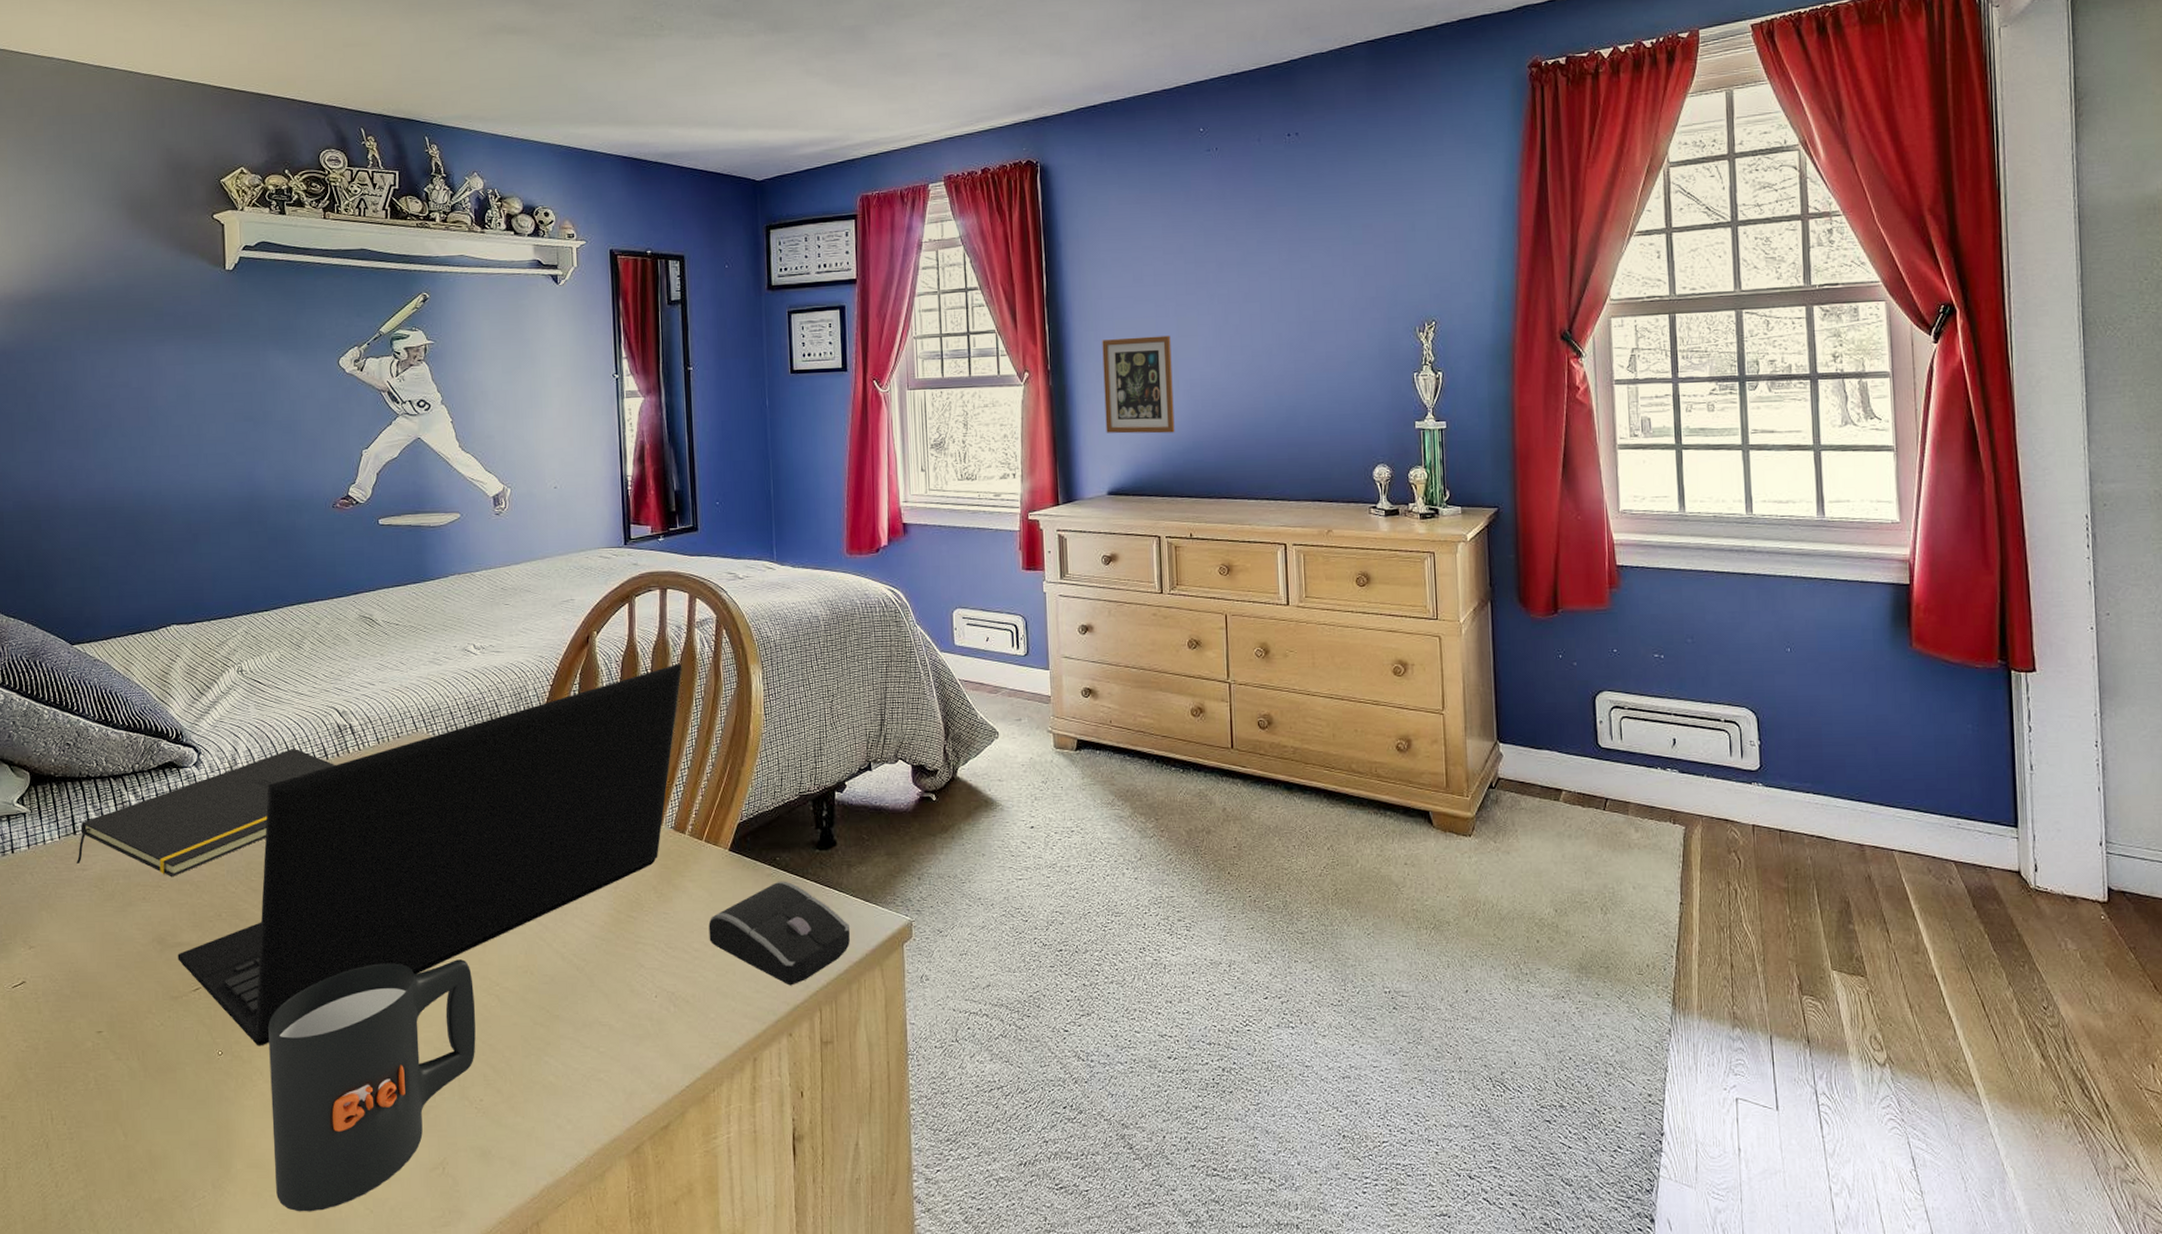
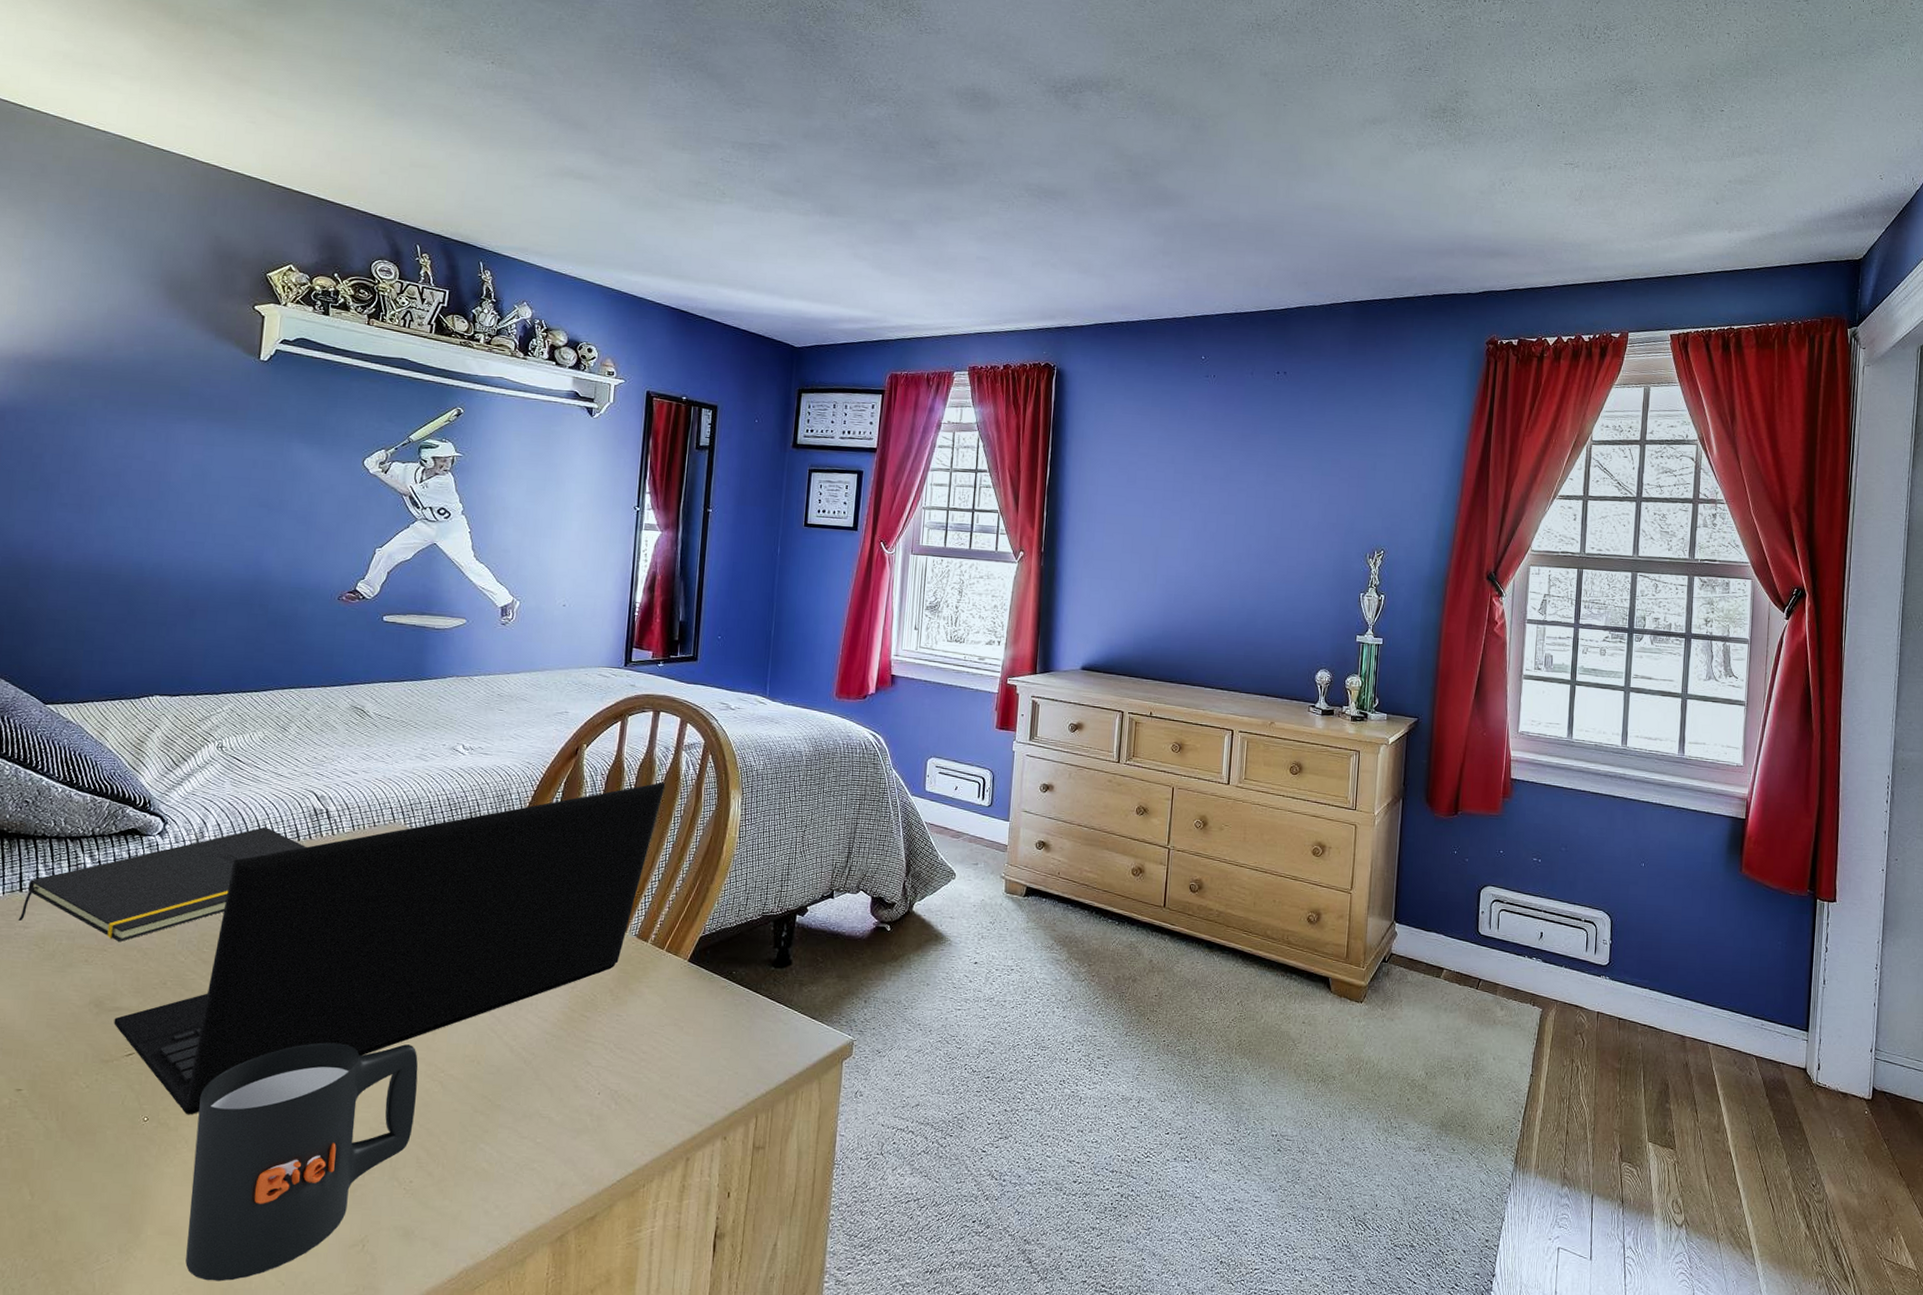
computer mouse: present [708,881,850,986] -> none [658,993,794,1092]
picture frame: present [1102,335,1175,434] -> none [1086,531,1154,621]

